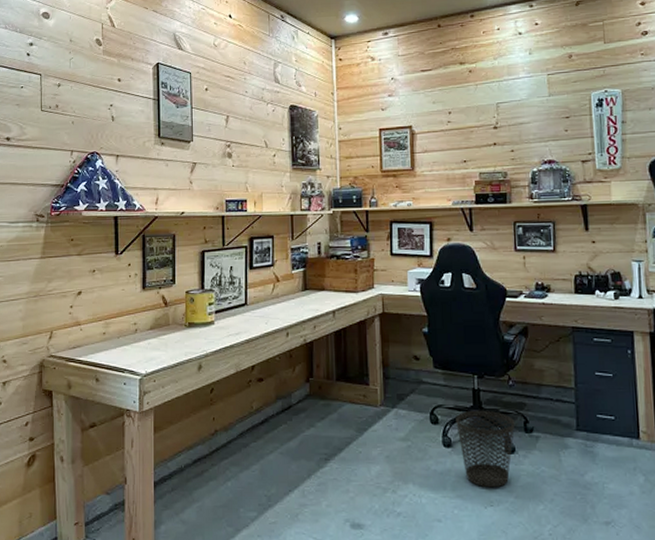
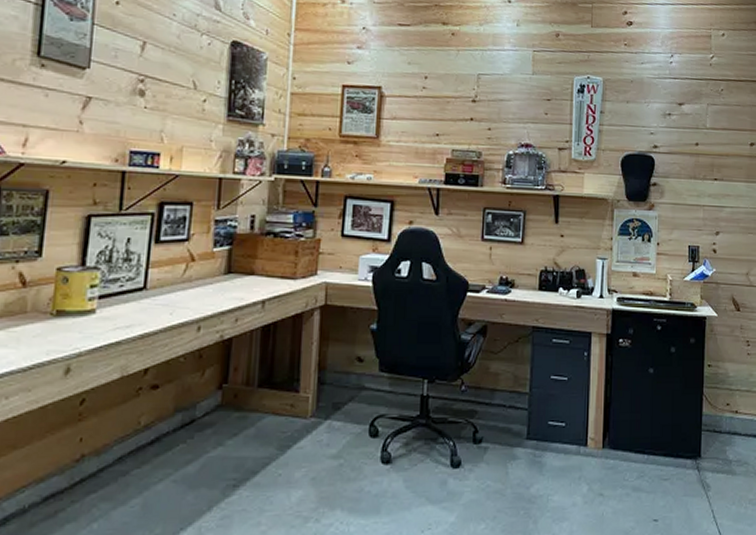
wastebasket: present [456,410,515,488] -> none [398,419,464,509]

